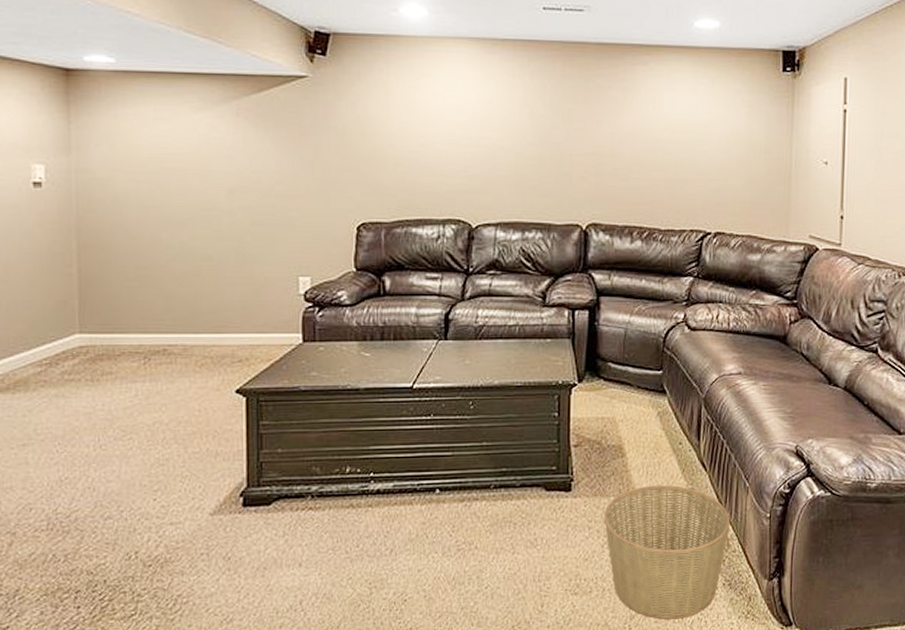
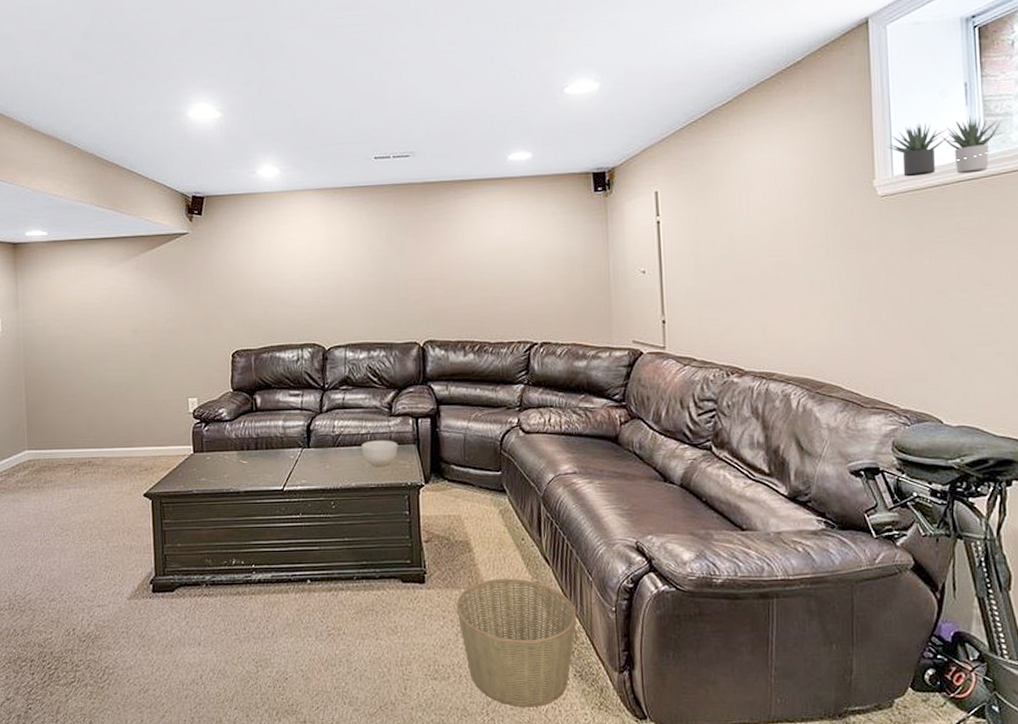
bowl: none [508,333,551,362] -> present [361,440,398,466]

